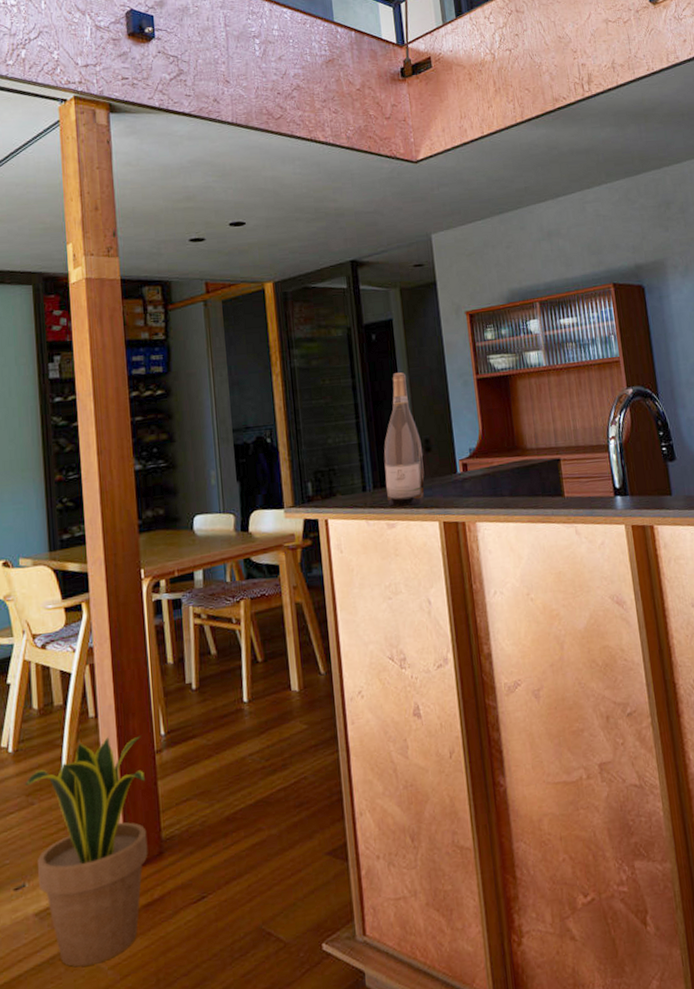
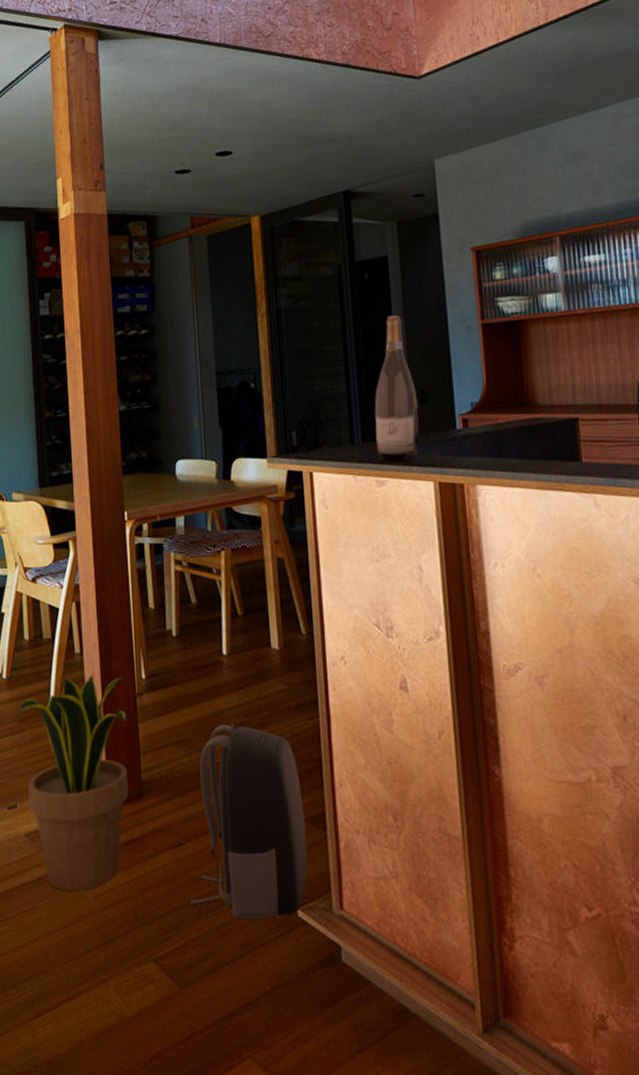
backpack: none [214,768,331,963] -> present [191,723,308,919]

